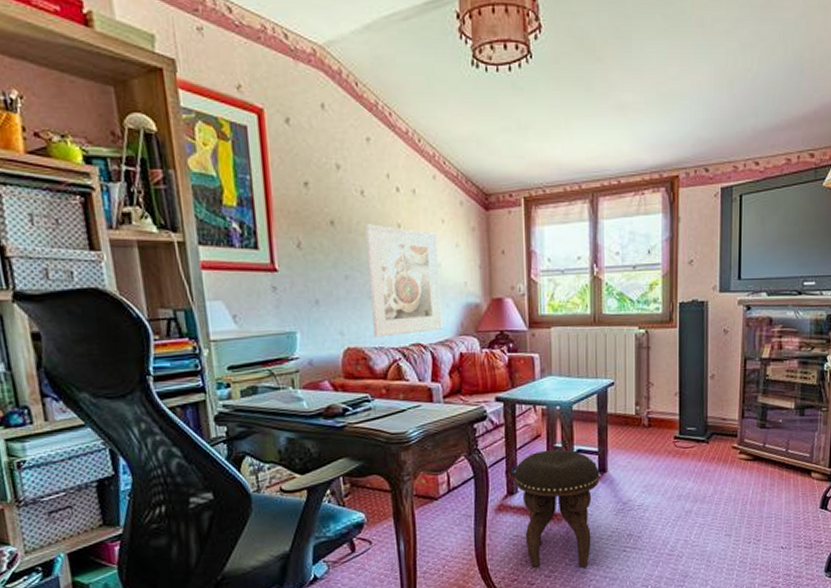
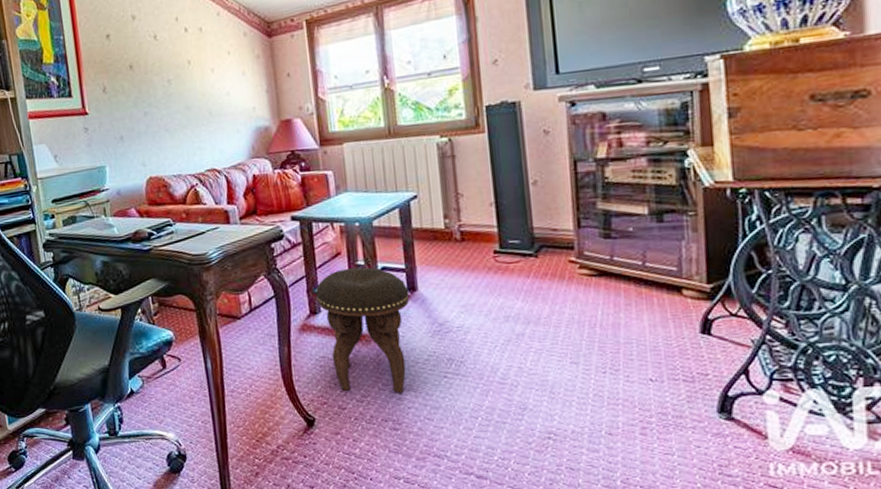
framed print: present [365,224,443,338] -> none [159,63,235,166]

